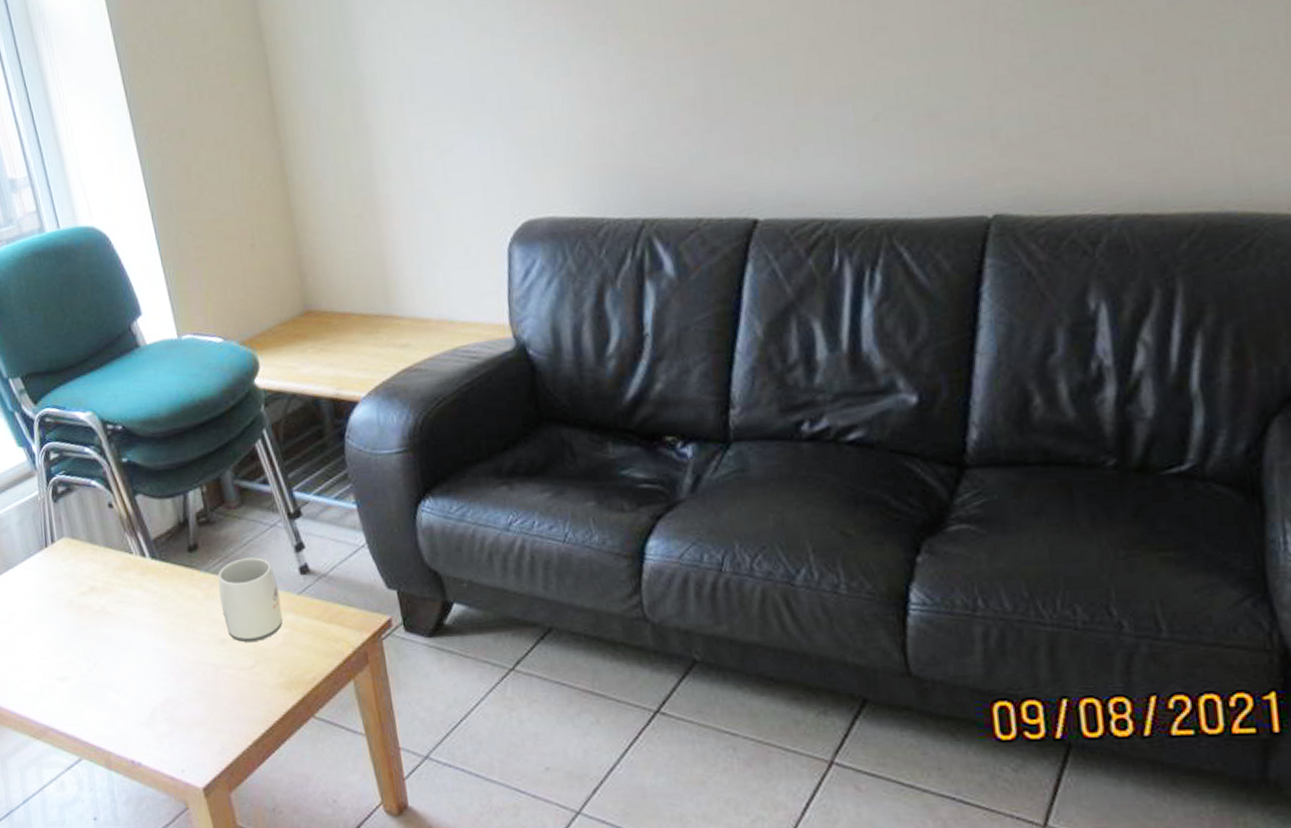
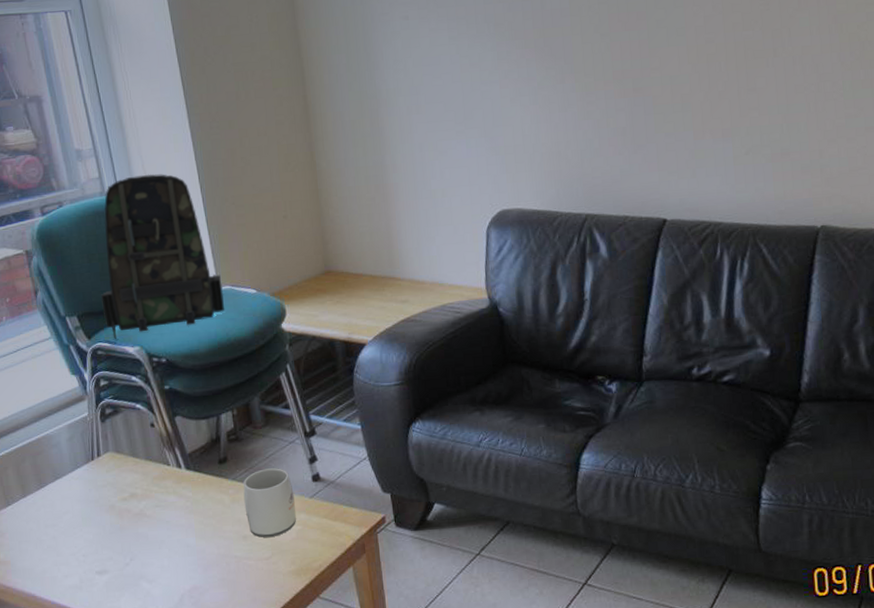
backpack: none [44,201,187,403] -> present [101,173,225,339]

